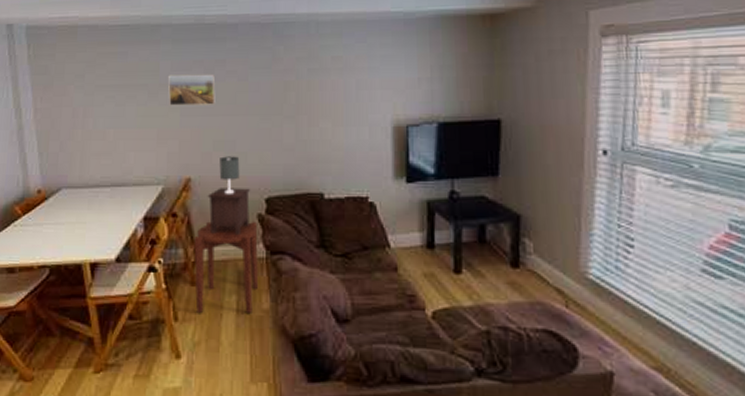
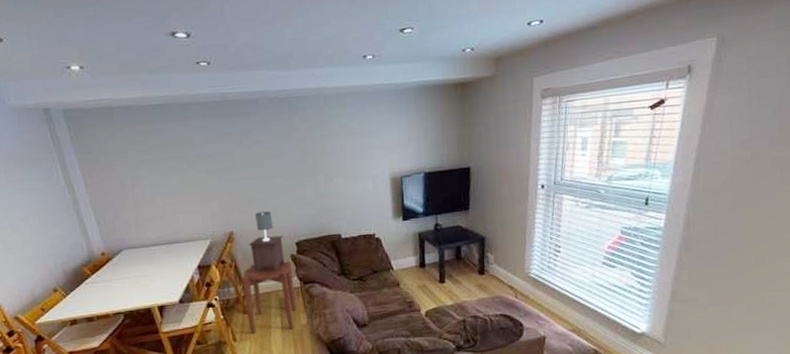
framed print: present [167,74,216,106] -> none [202,145,246,174]

